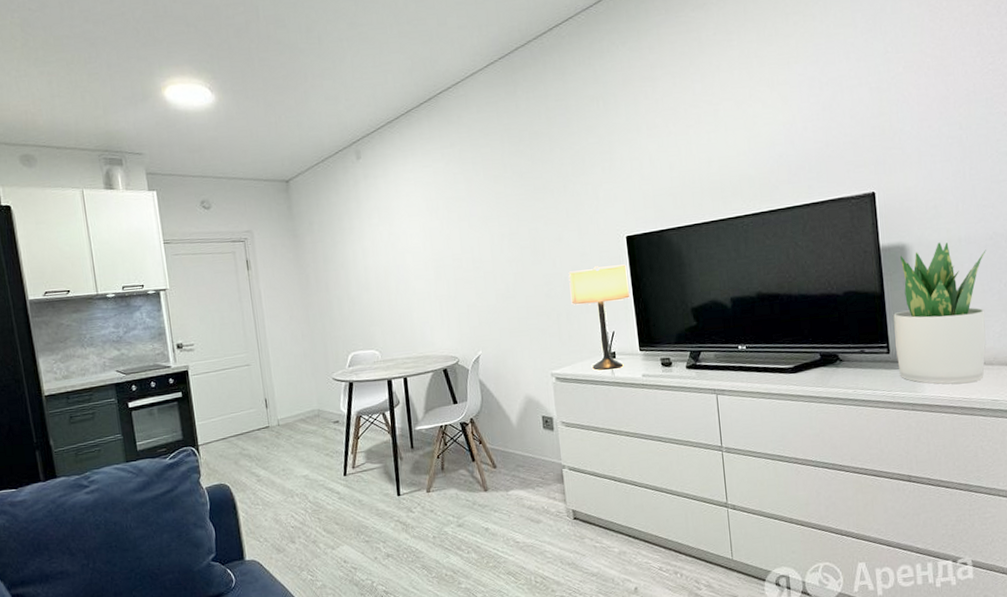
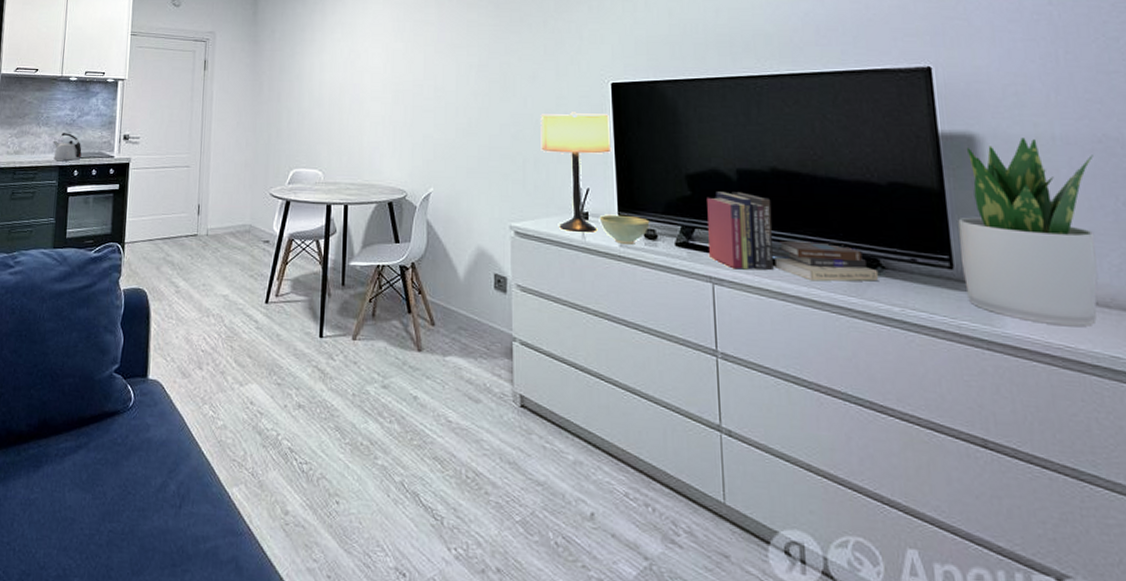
kettle: none [102,349,136,380] -> present [53,132,82,162]
bowl: none [624,349,665,374] -> present [599,214,650,244]
books: none [709,316,762,380] -> present [707,191,774,271]
books: none [761,347,838,380] -> present [773,240,879,282]

